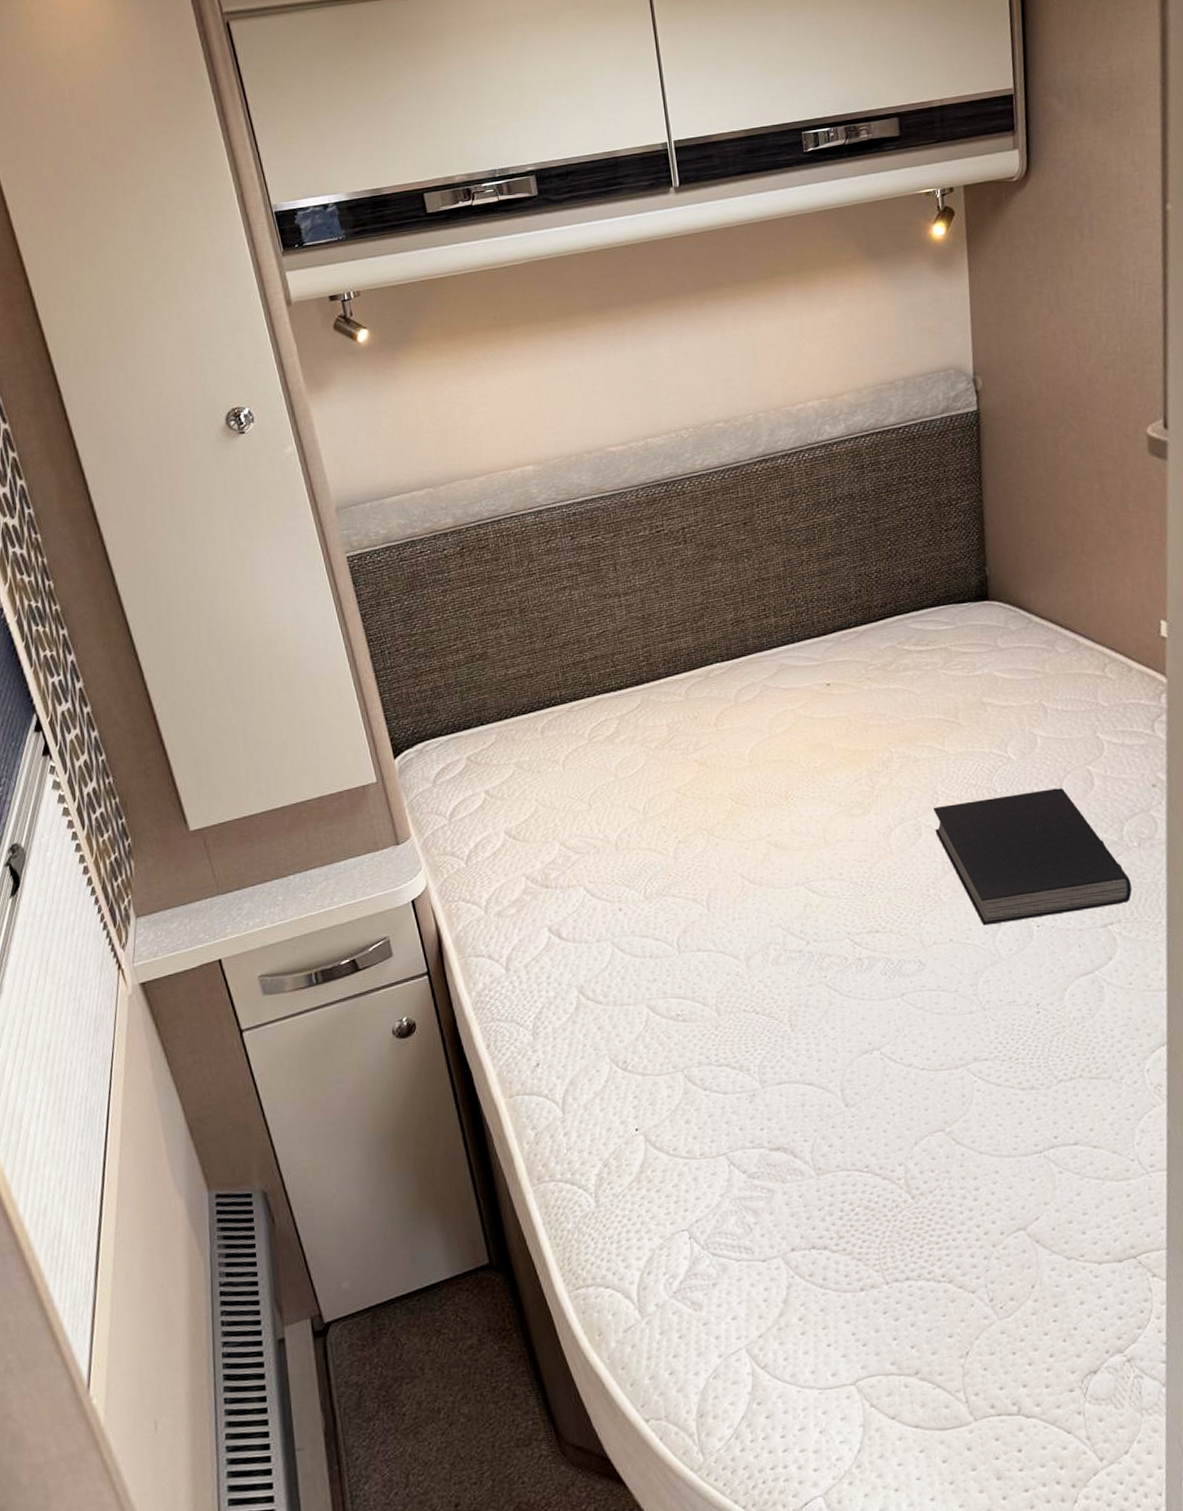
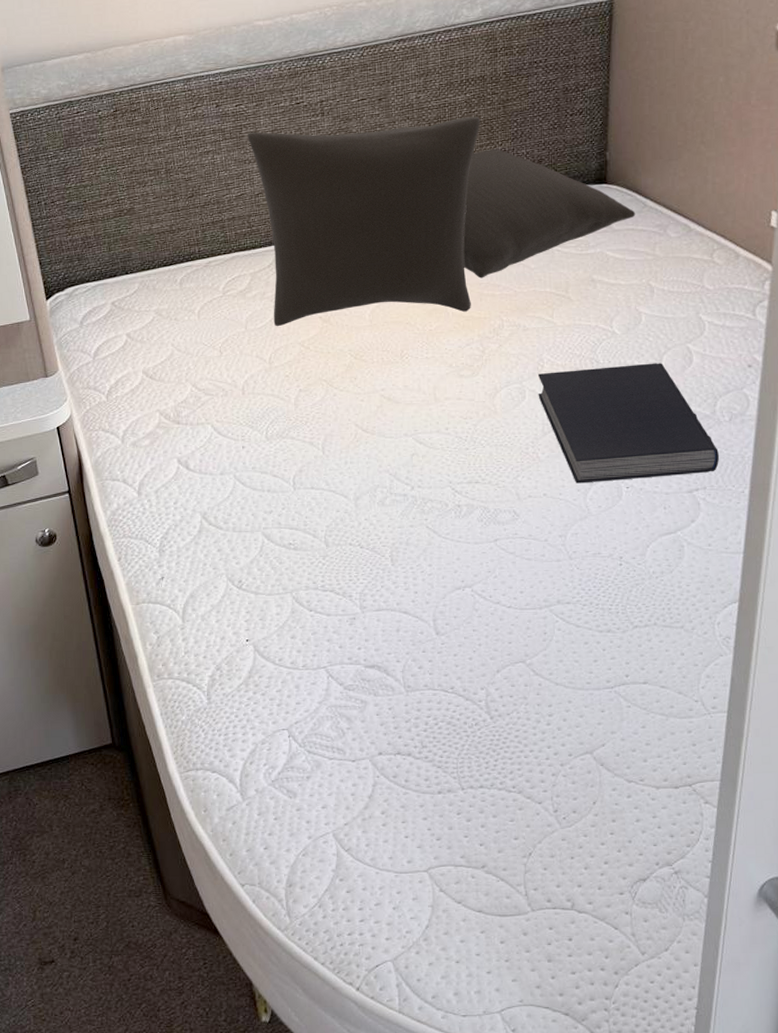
cushion: none [606,536,857,774] -> present [248,116,481,327]
pillow: none [842,570,1021,708] -> present [462,149,636,279]

